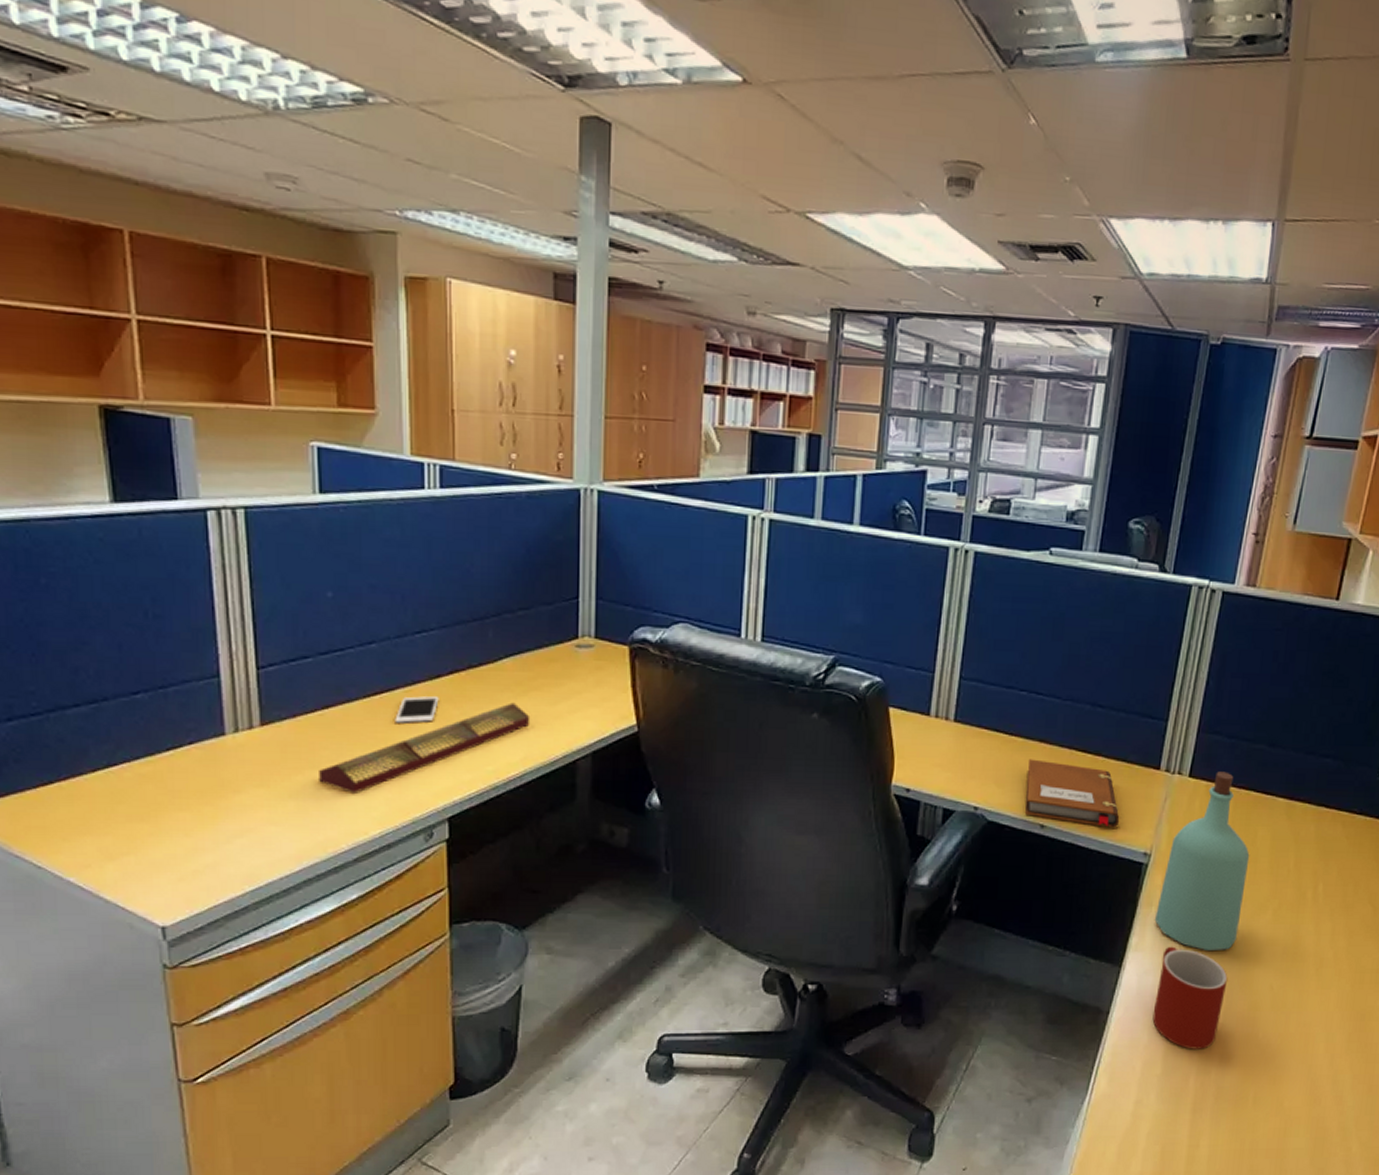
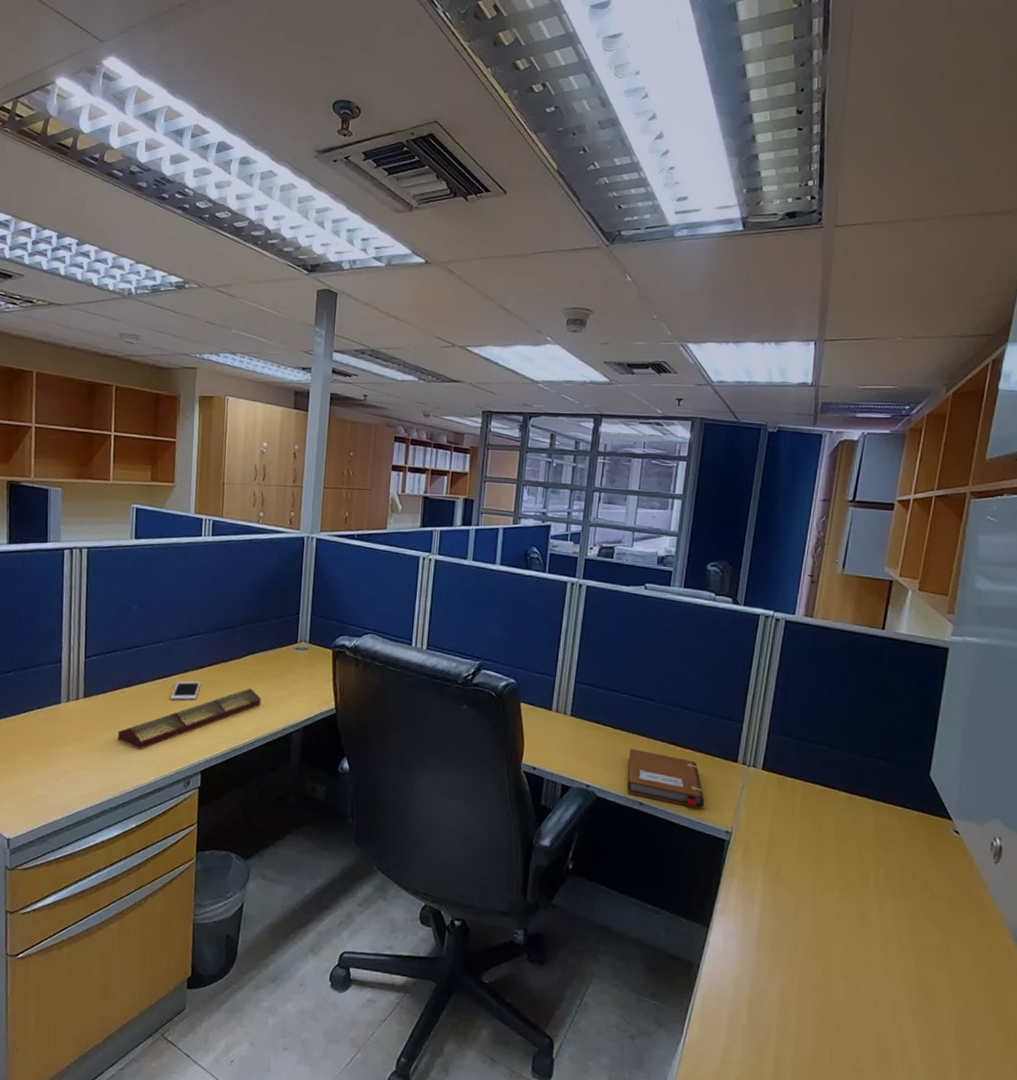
mug: present [1152,946,1228,1049] -> none [737,912,802,1007]
bottle: present [1154,771,1250,952] -> none [736,766,817,921]

